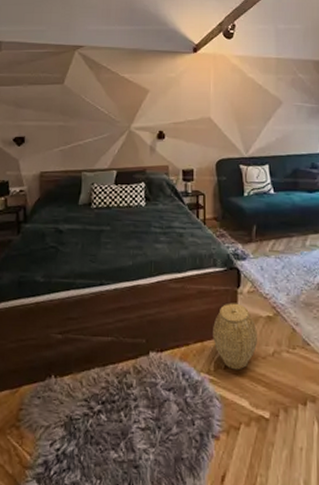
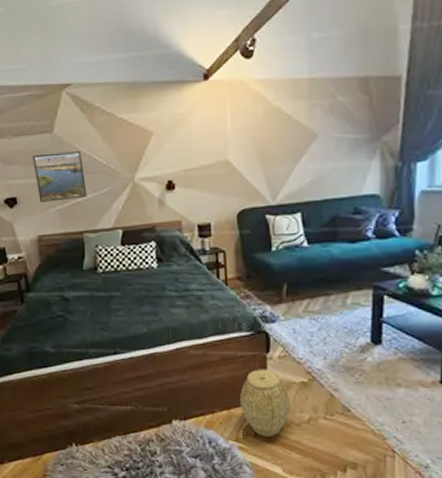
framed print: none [43,101,89,143] -> present [33,151,87,202]

